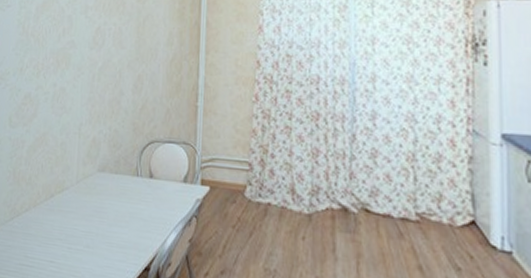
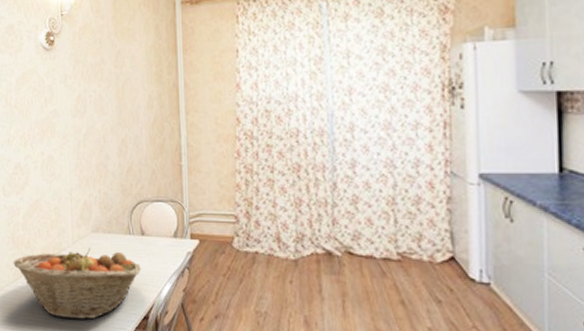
fruit basket: none [11,189,148,268] -> present [13,248,142,320]

